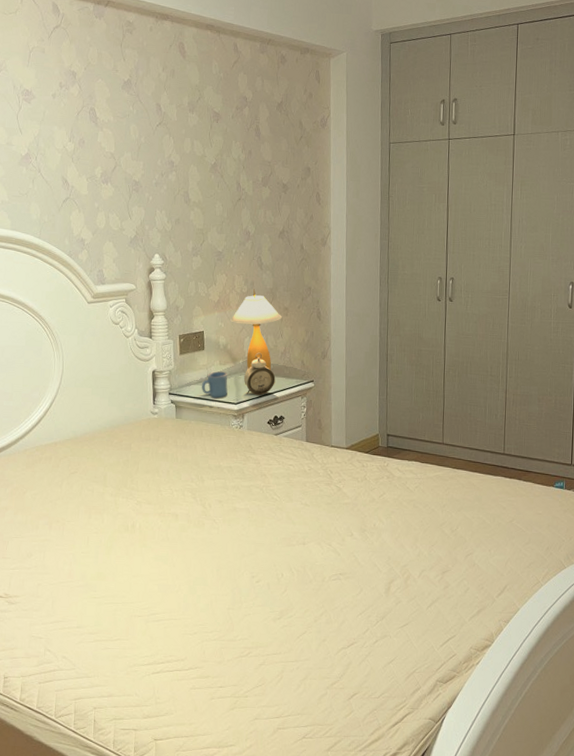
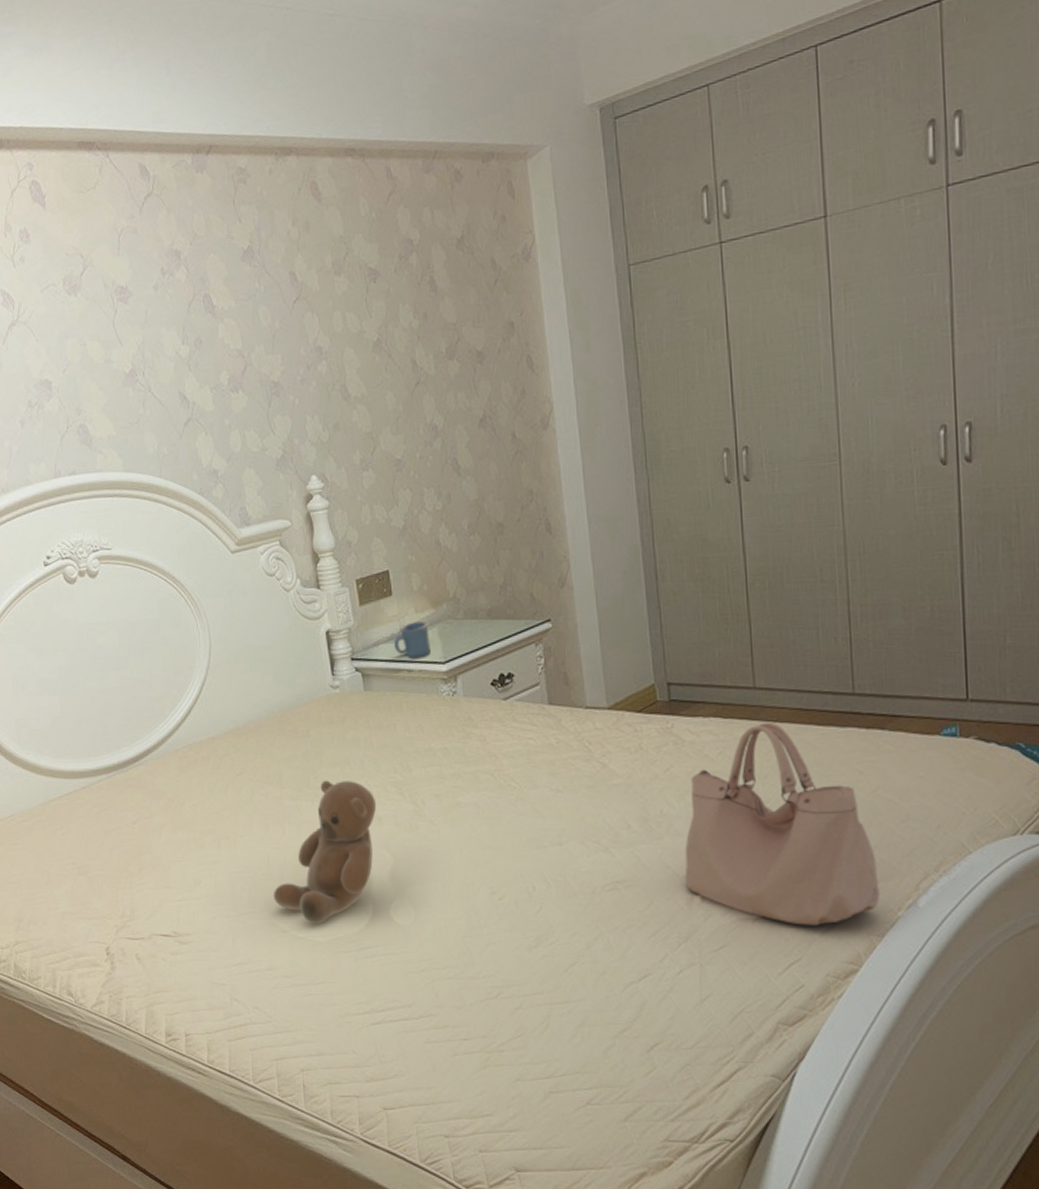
teddy bear: none [88,483,176,594] -> present [273,780,377,925]
table lamp: present [229,289,282,370] -> none [422,503,496,615]
alarm clock: present [243,352,276,395] -> none [450,589,496,649]
handbag: none [385,468,509,613] -> present [684,722,880,925]

